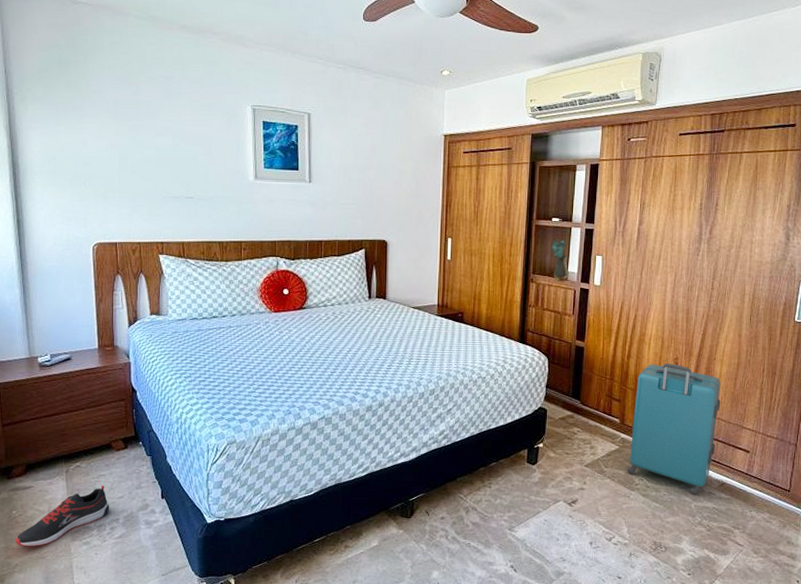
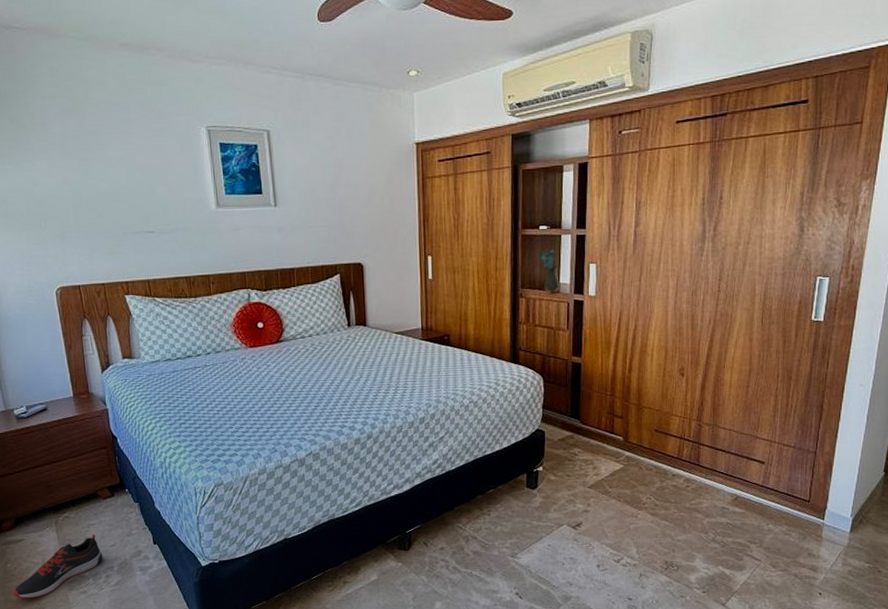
suitcase: present [627,363,721,495] -> none [633,374,732,511]

